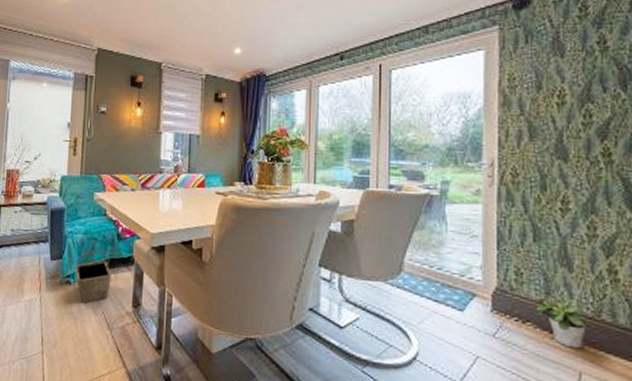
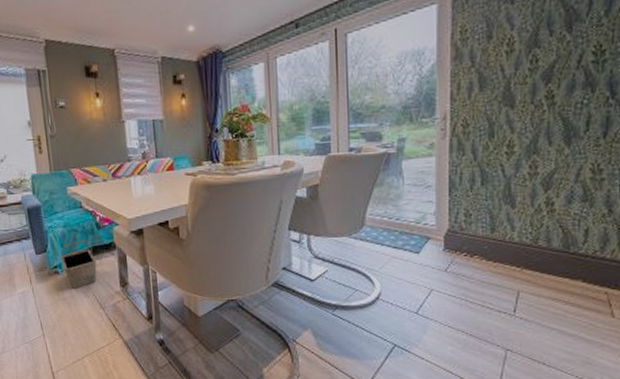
potted plant: present [535,294,591,349] -> none [482,230,529,273]

